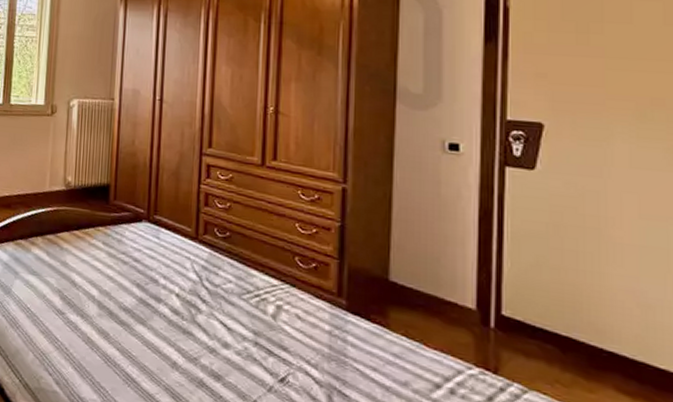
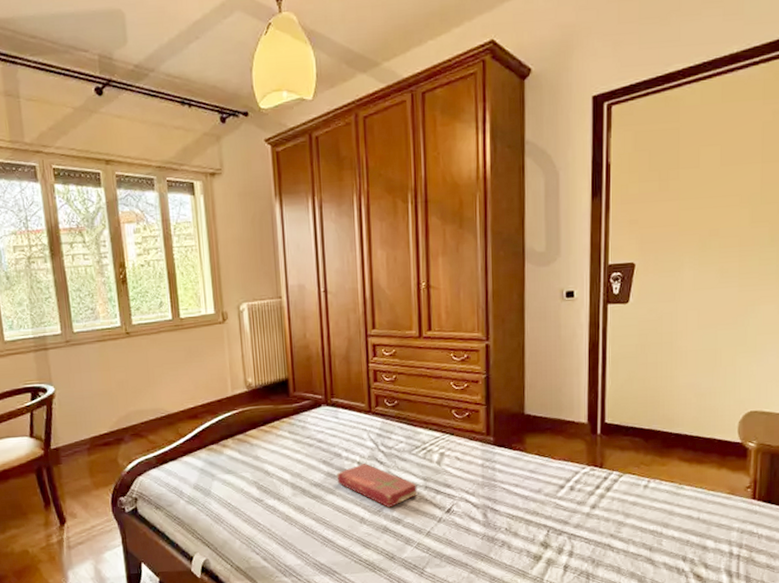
book: none [150,297,245,359] -> present [337,464,418,508]

